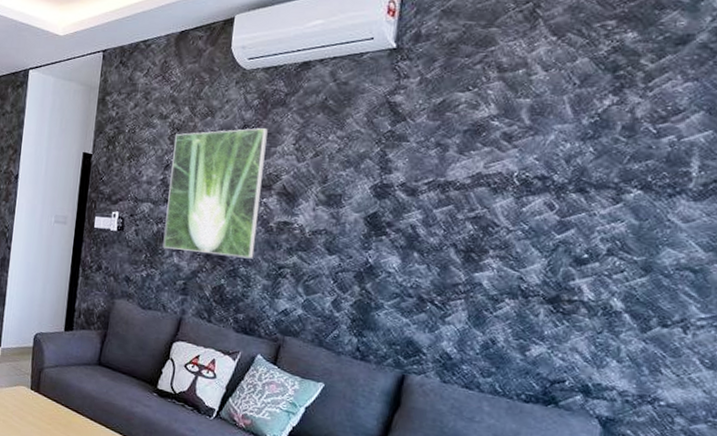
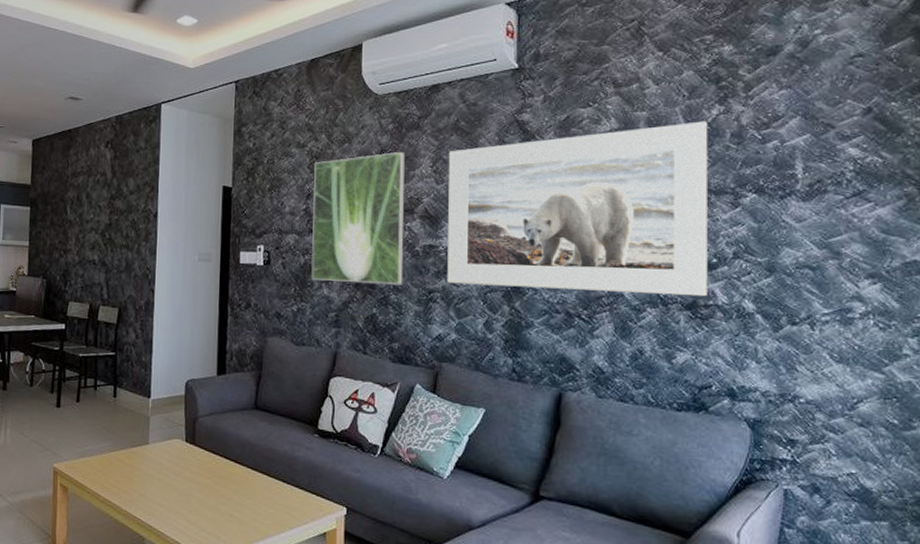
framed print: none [298,111,598,292] -> present [447,121,708,297]

